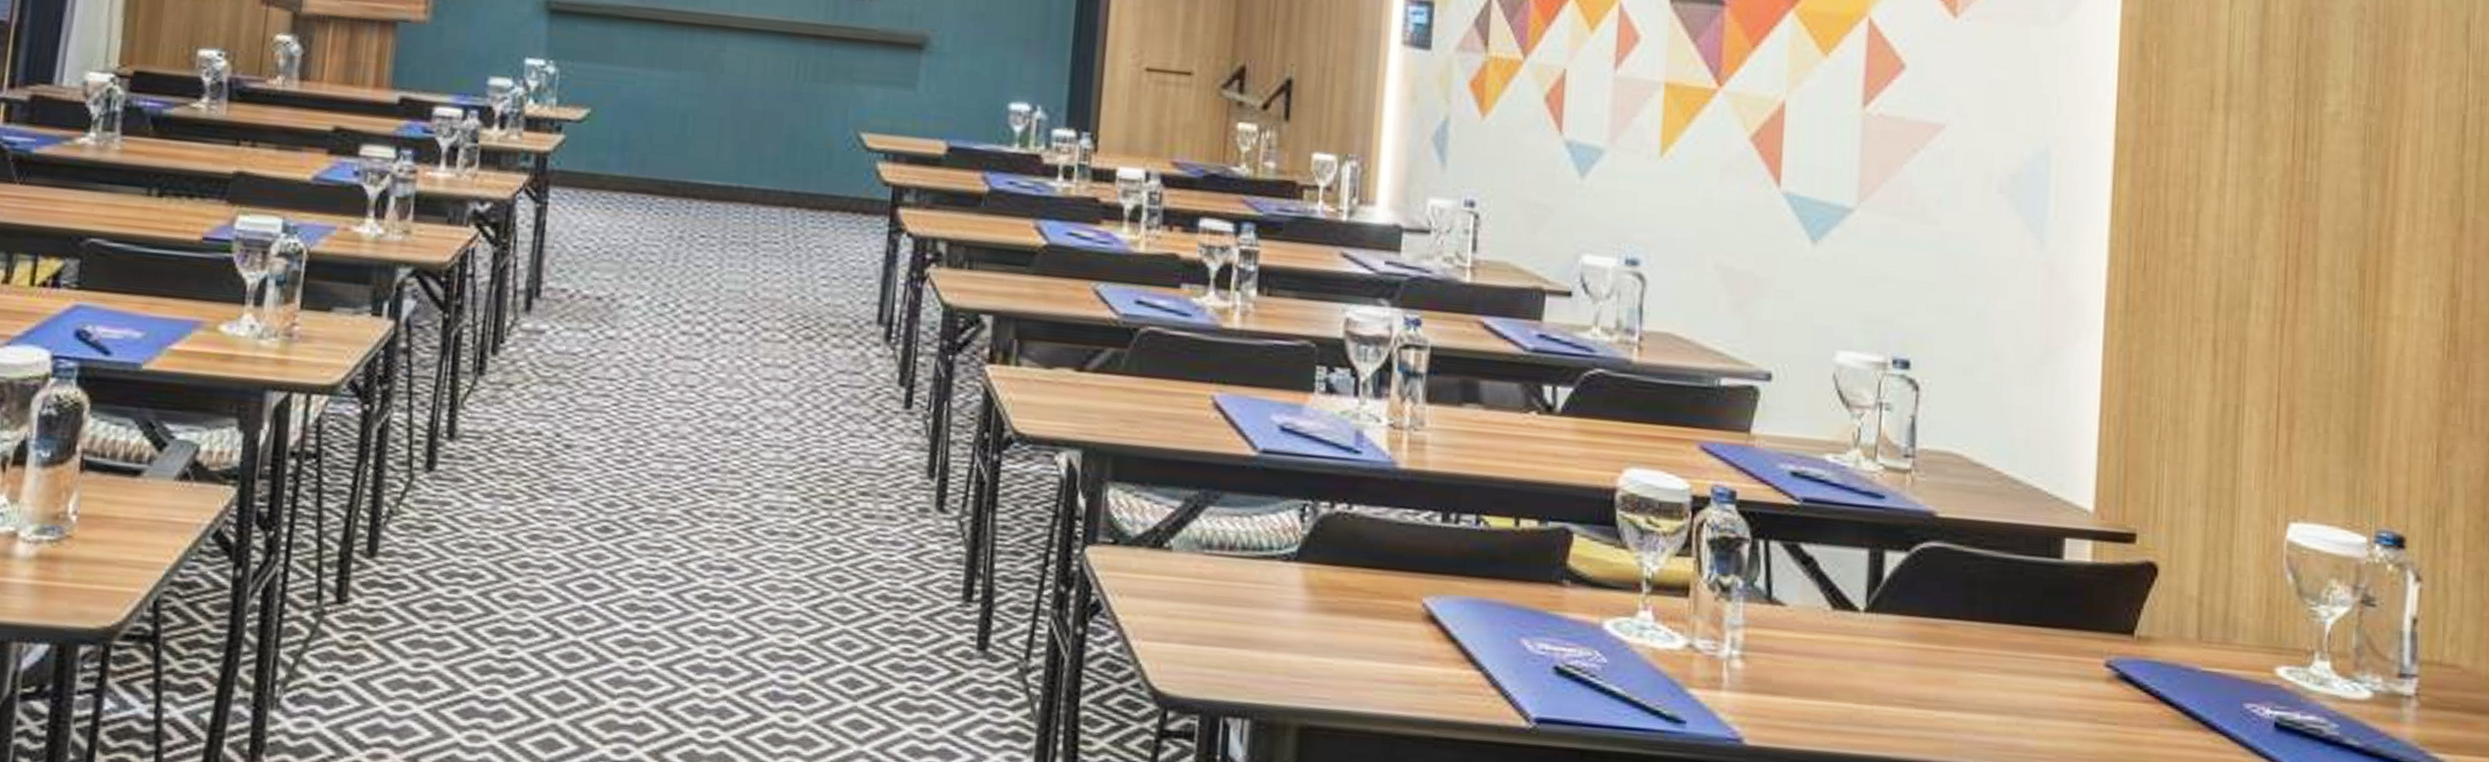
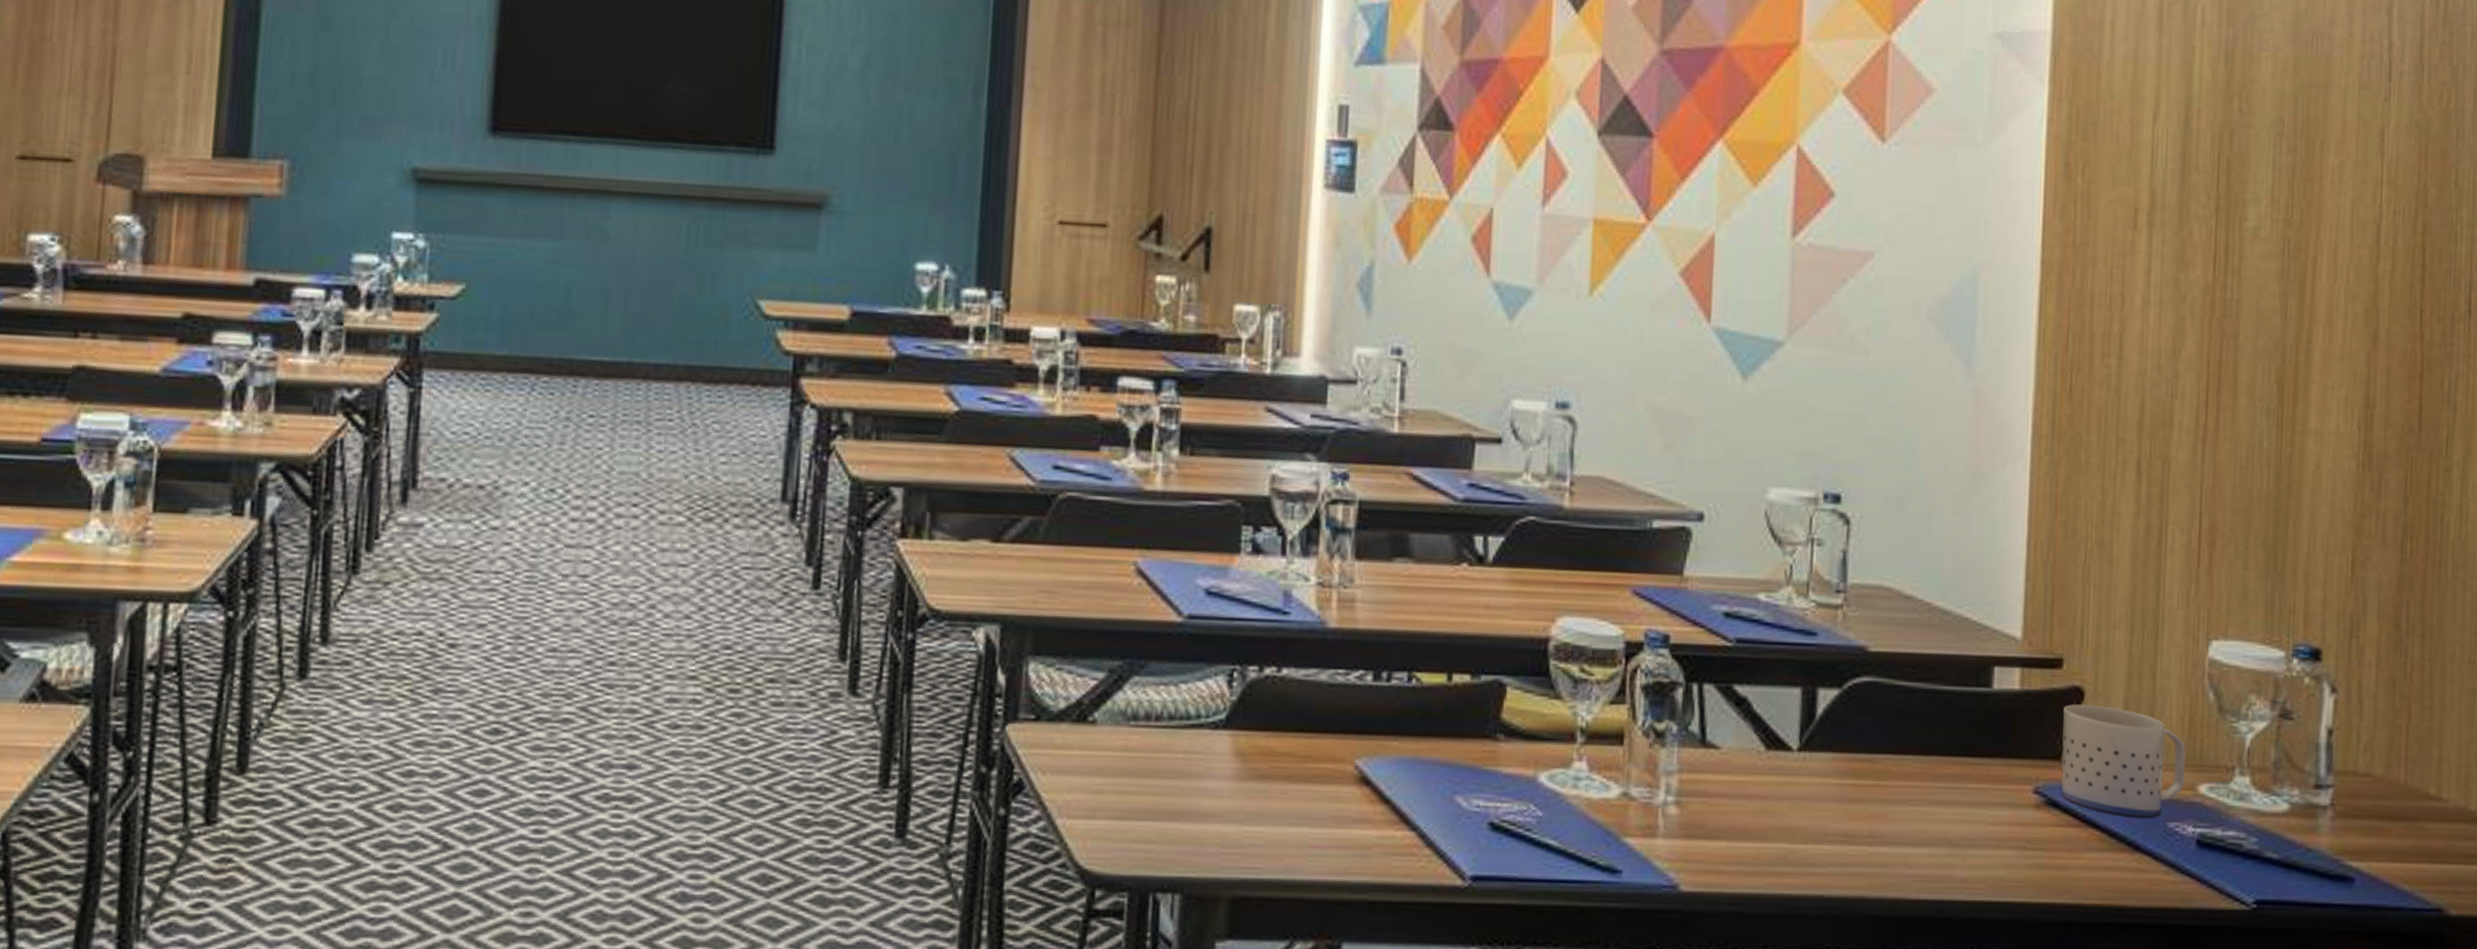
mug: none [2133,579,2263,699] -> present [2060,704,2186,819]

